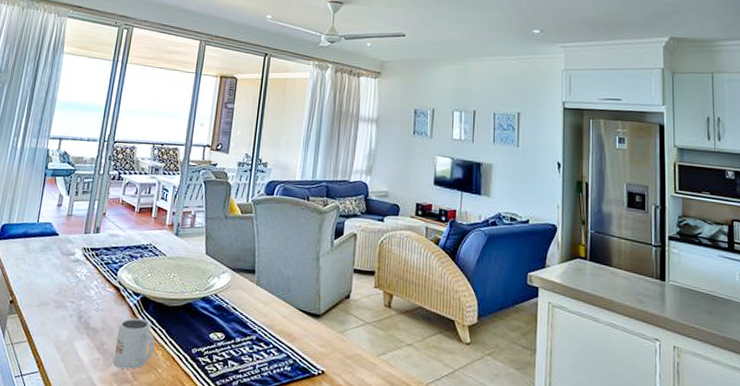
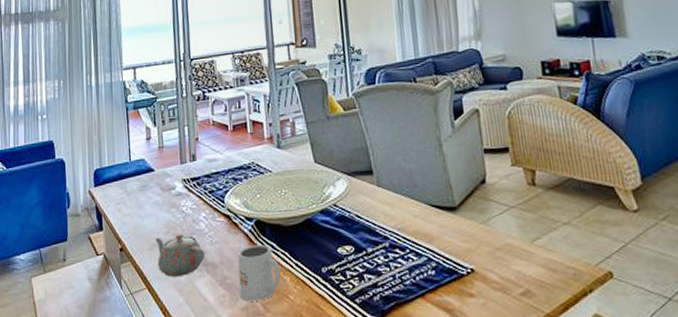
teapot: none [43,296,90,336] -> present [155,233,205,278]

